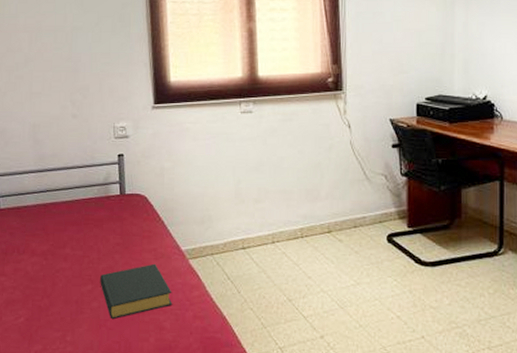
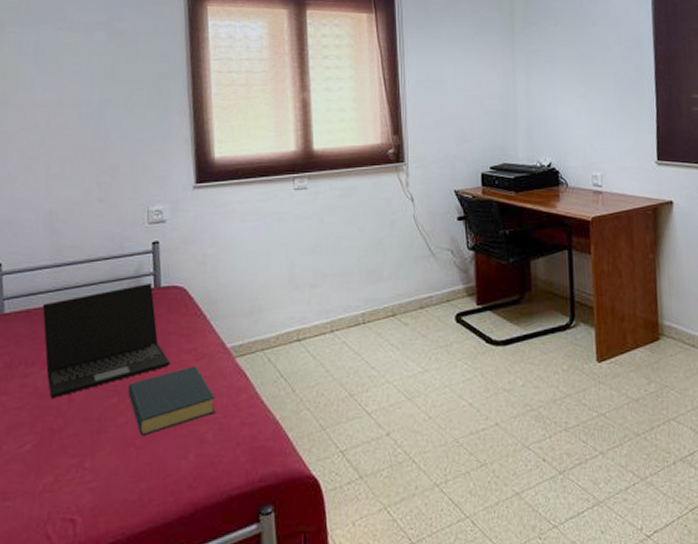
laptop: none [29,190,134,281] -> present [42,283,171,398]

